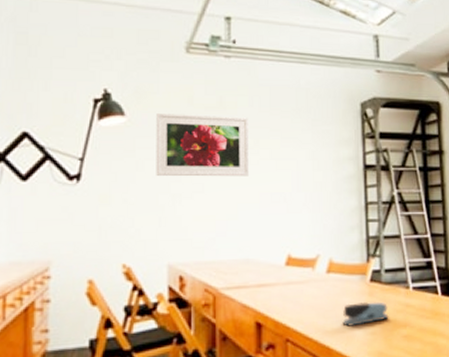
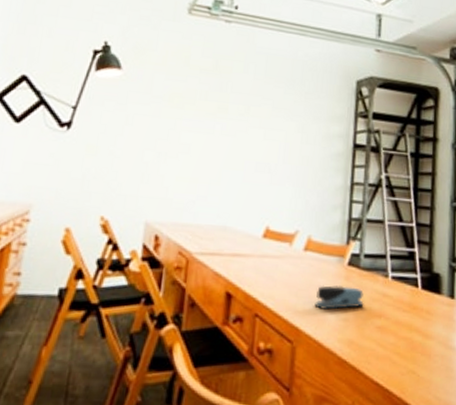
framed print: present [156,113,249,177] -> none [144,70,242,143]

